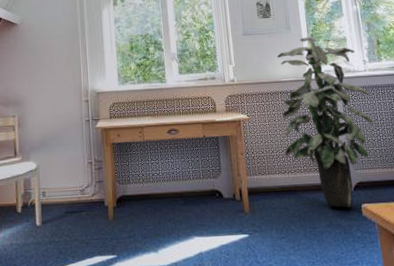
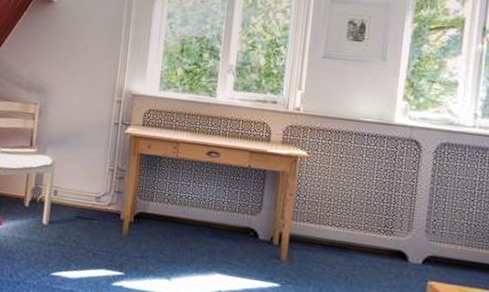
indoor plant: present [277,37,373,208] -> none [344,72,471,282]

